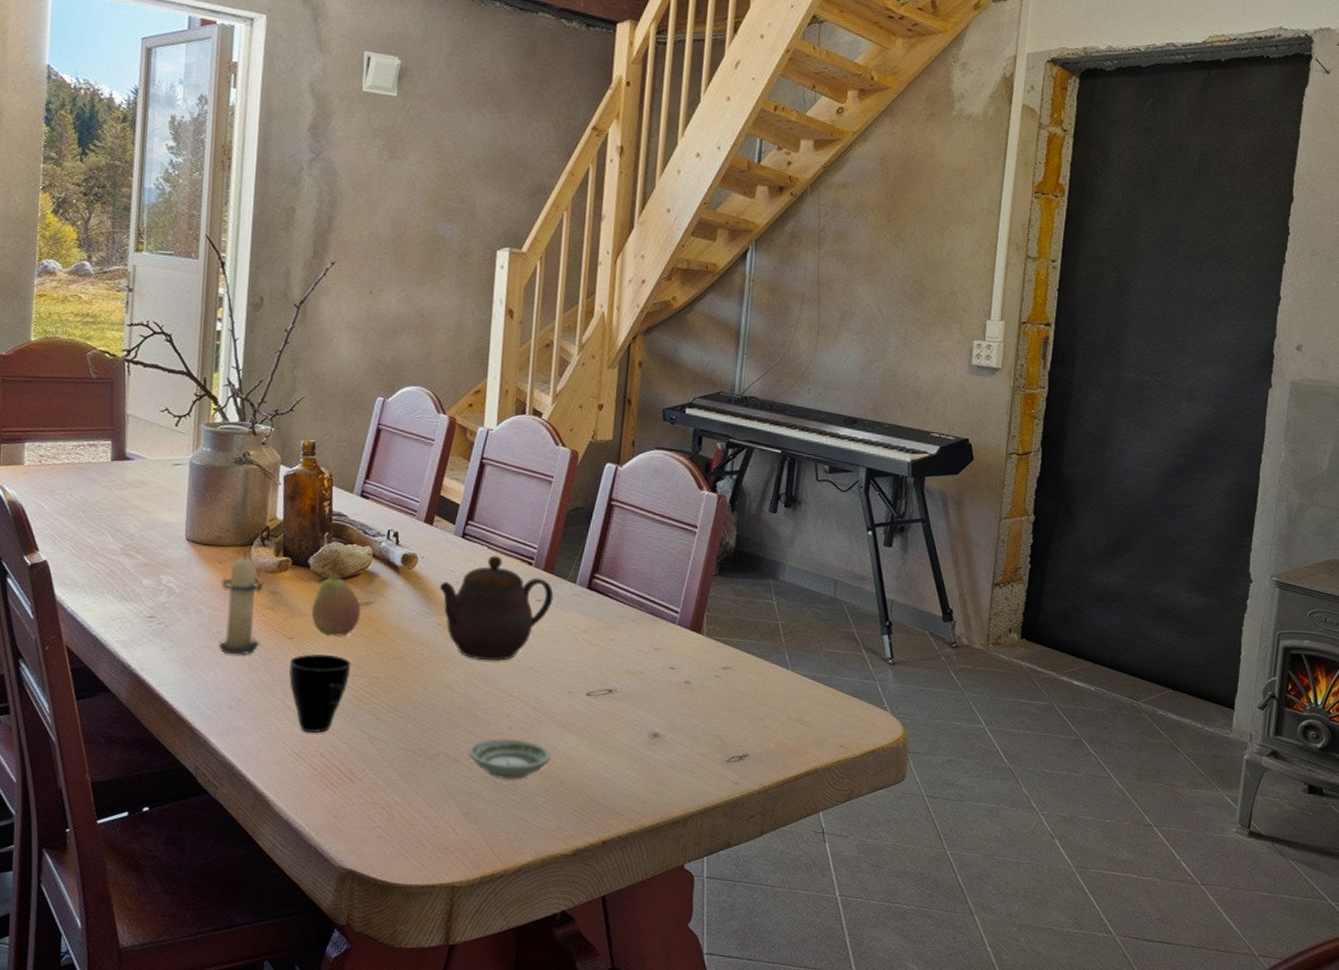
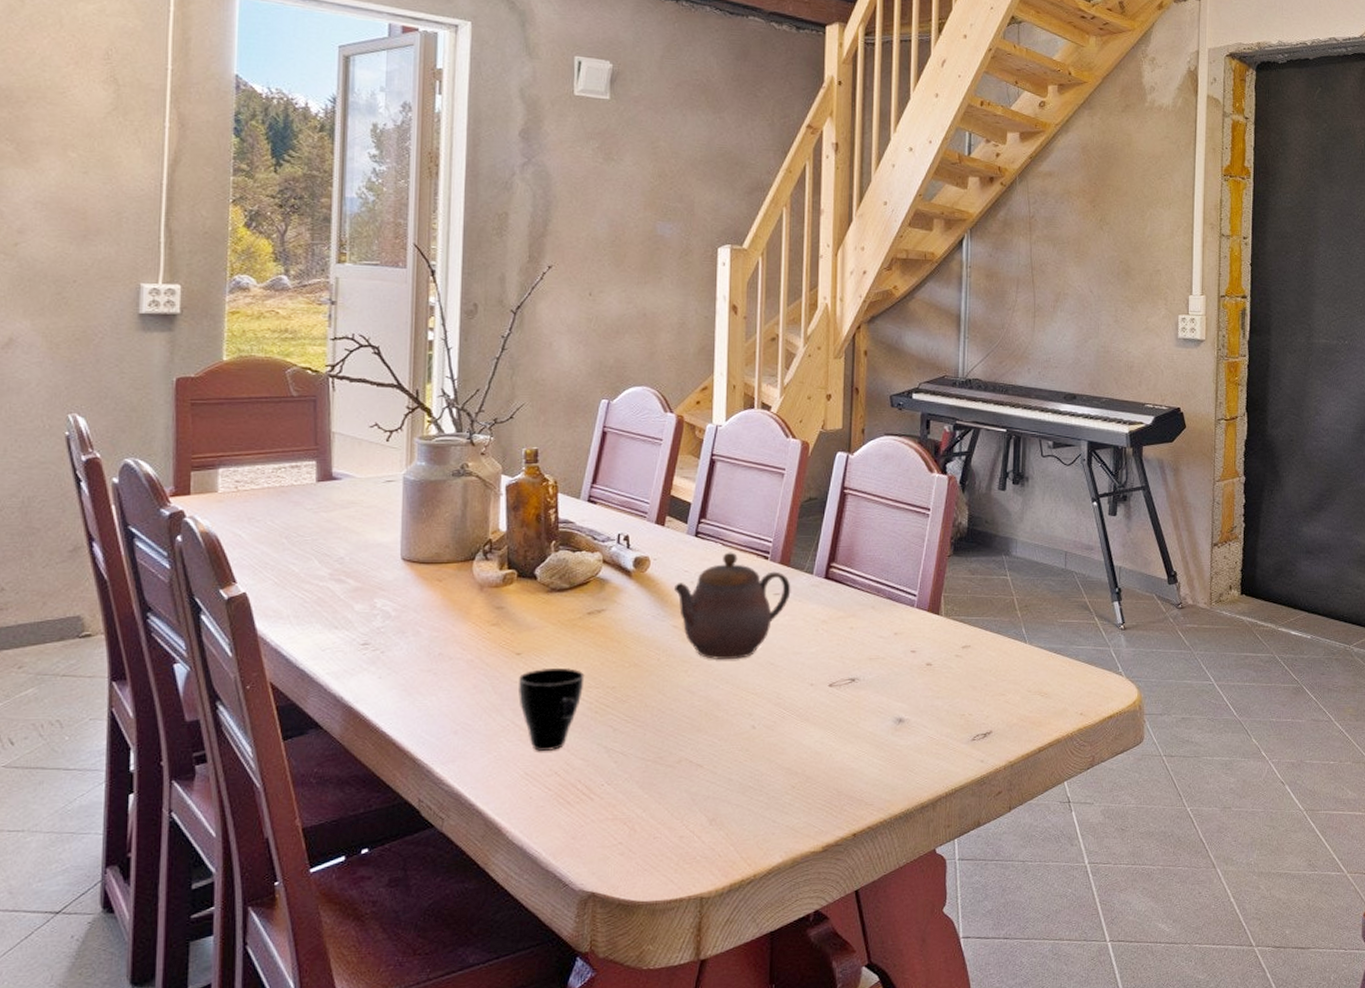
candle: present [219,550,265,655] -> none [441,566,489,677]
fruit: present [311,559,361,637] -> none [539,568,592,648]
saucer: present [469,738,552,779] -> none [712,737,797,780]

